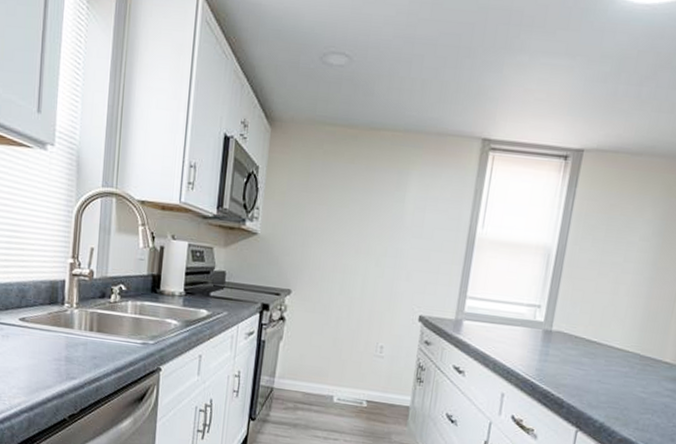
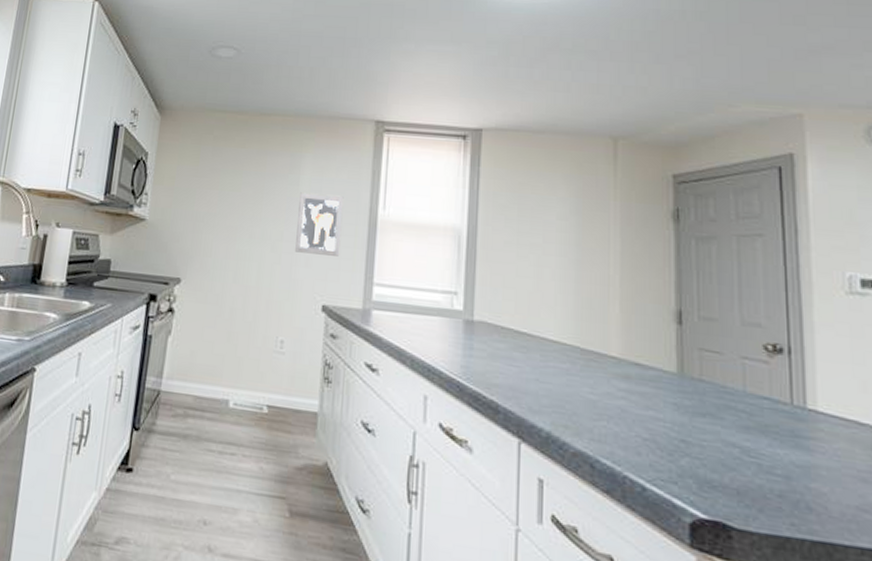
wall art: none [397,209,446,272] -> present [295,192,344,256]

